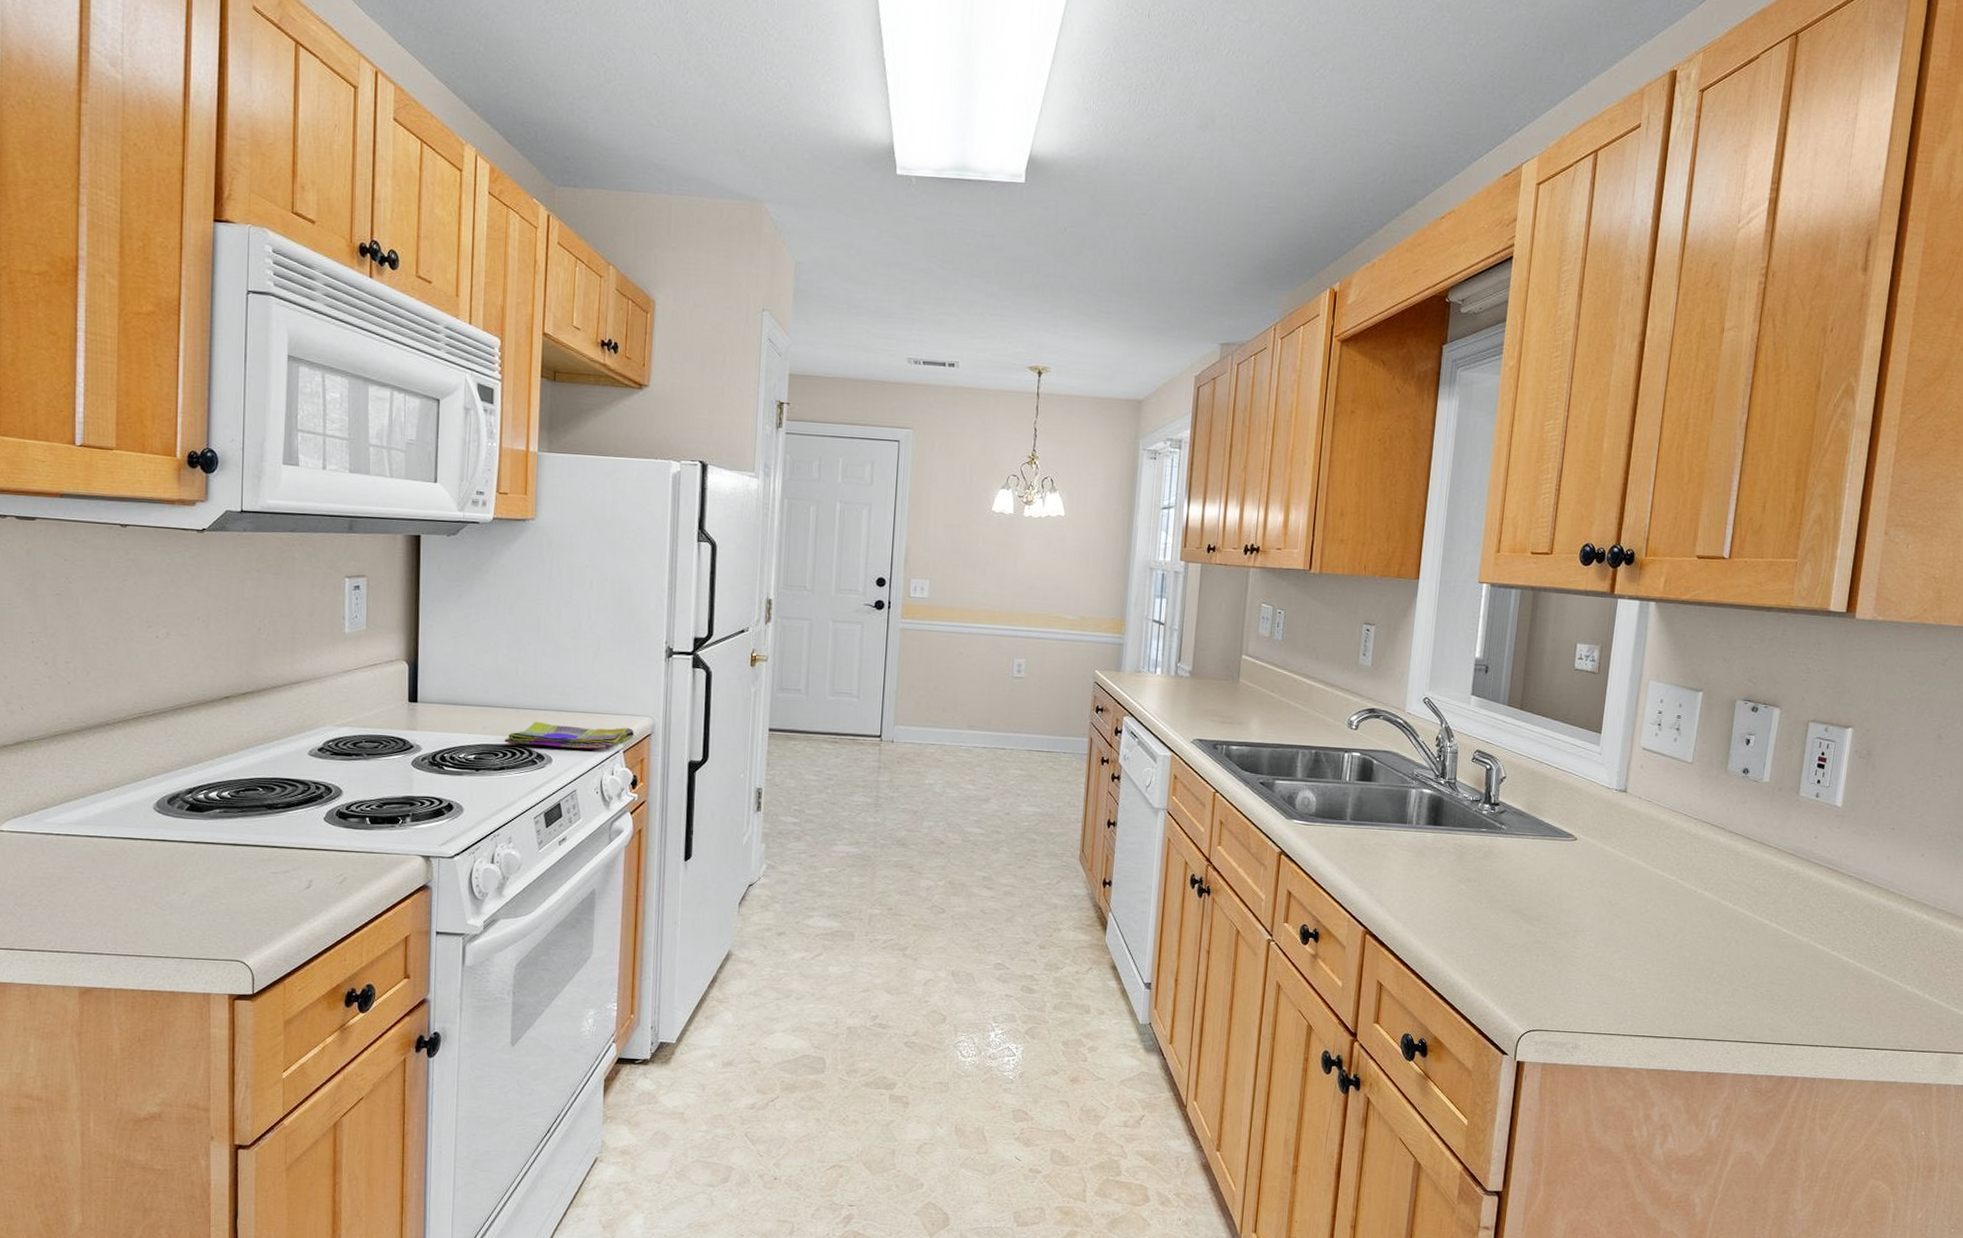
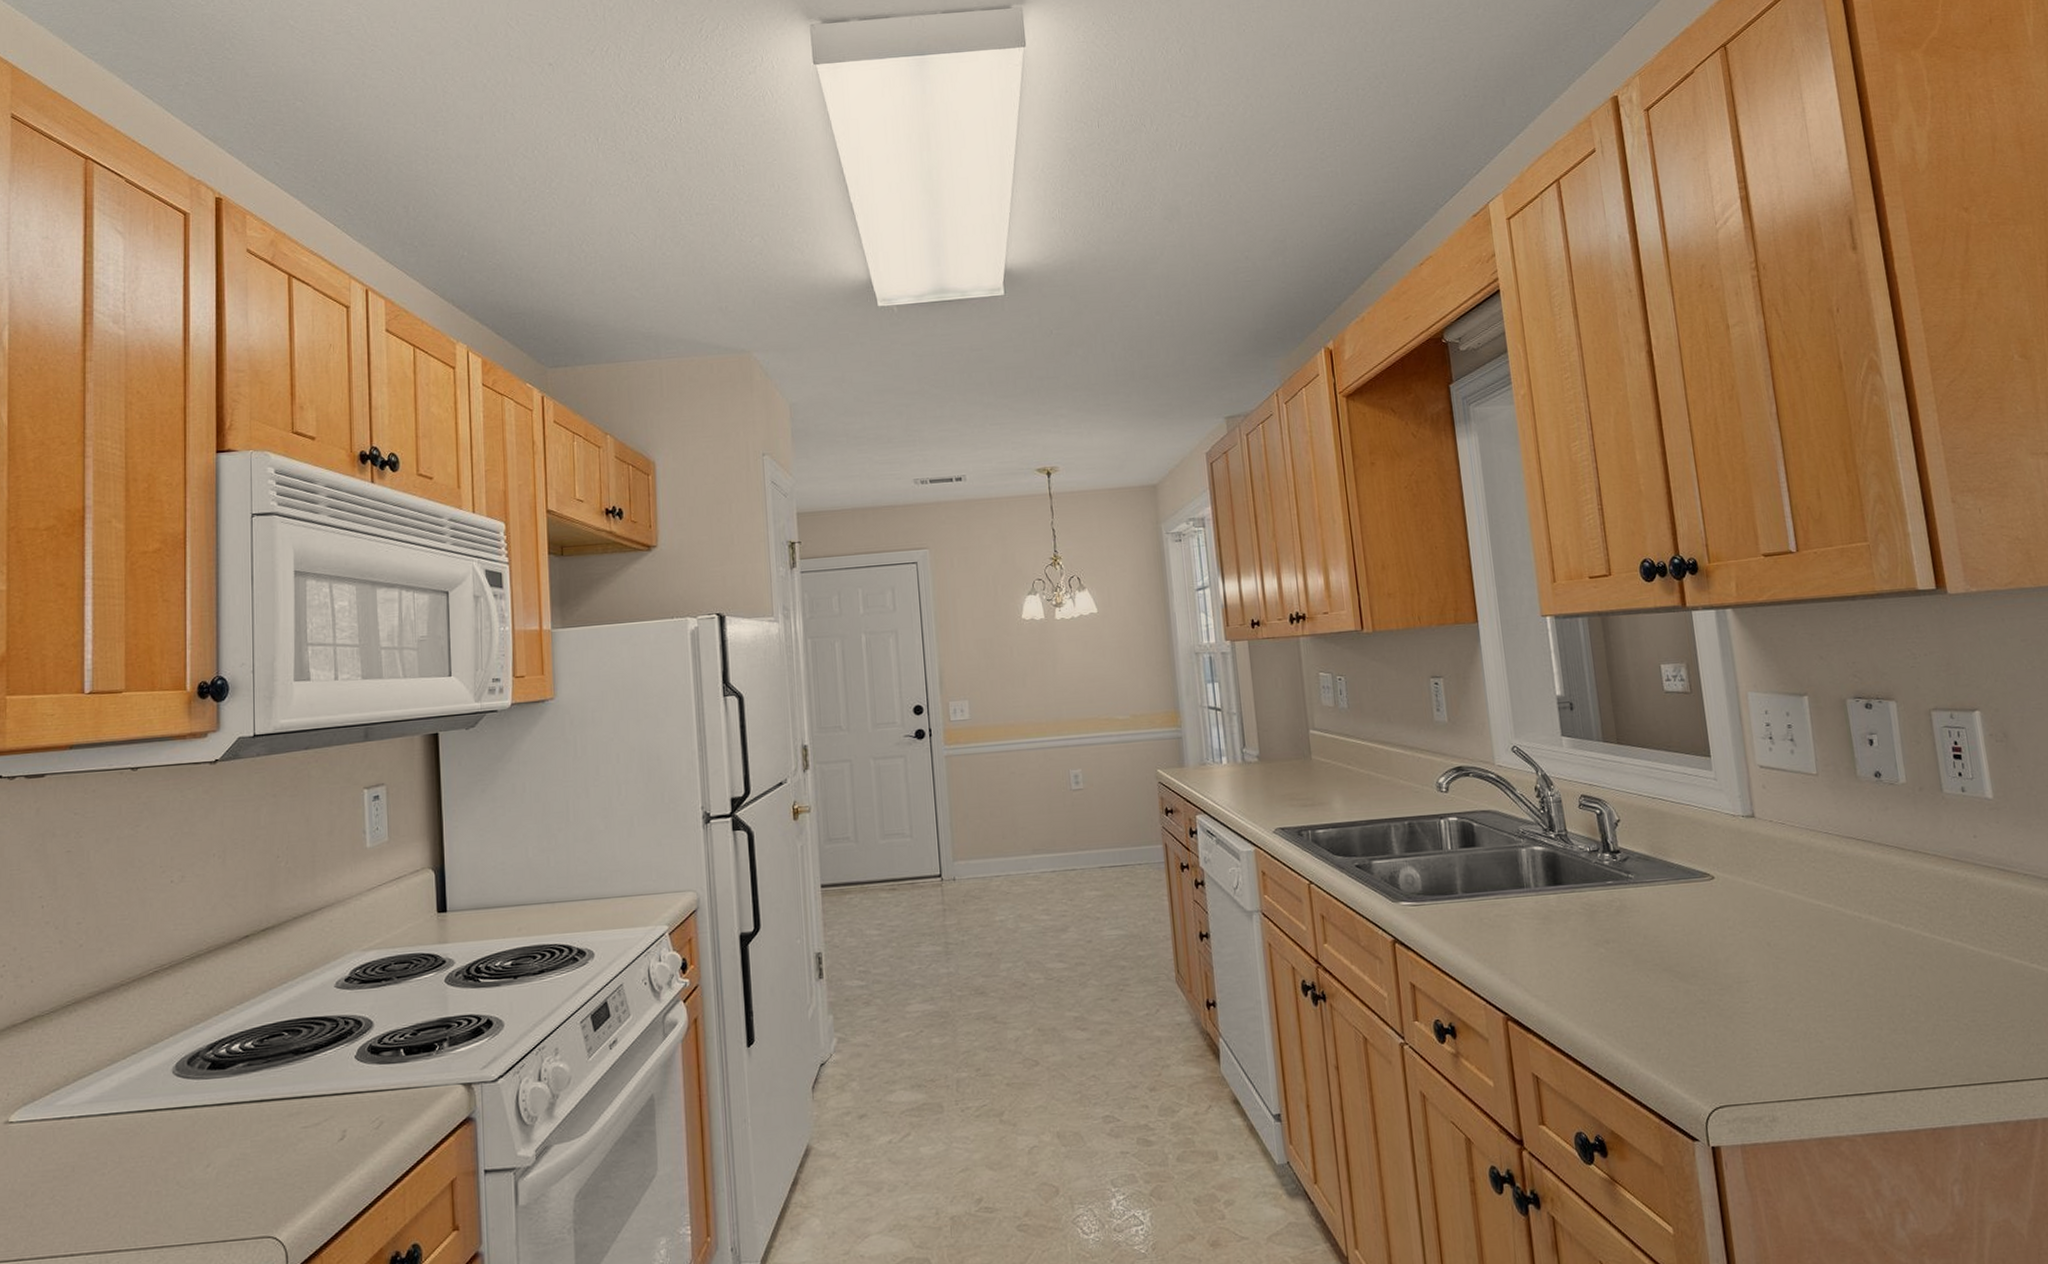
dish towel: present [504,721,634,750] -> none [541,905,679,943]

